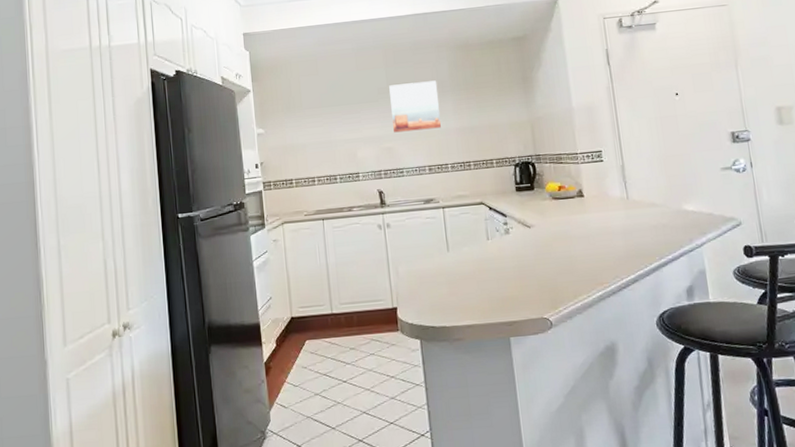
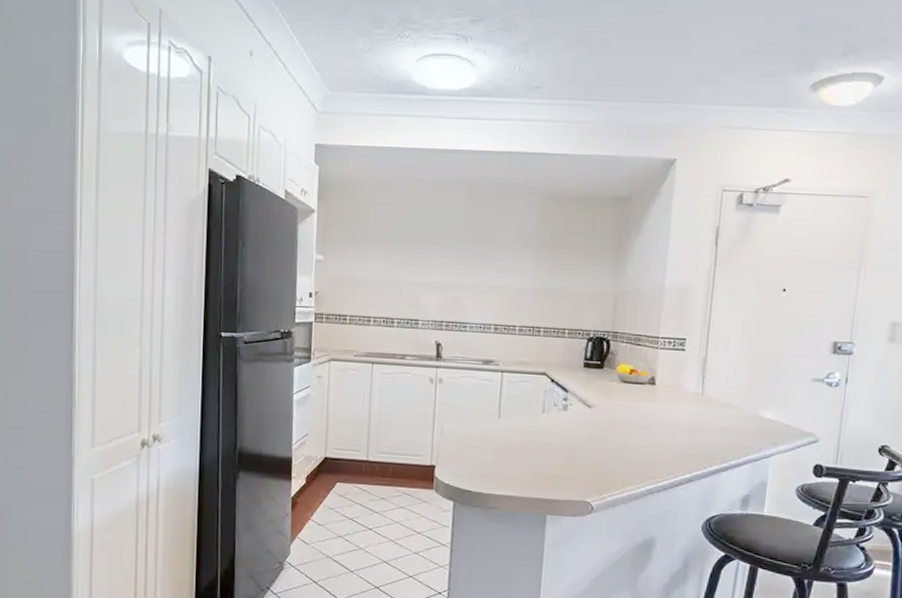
wall art: present [389,80,441,133] -> none [464,229,521,286]

